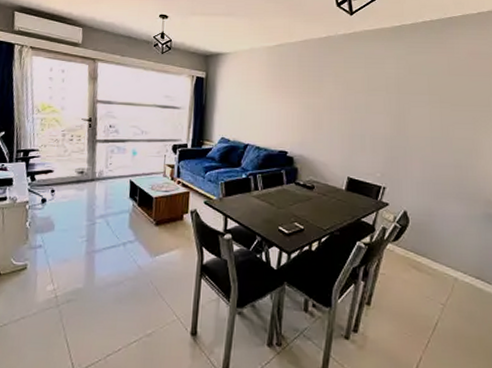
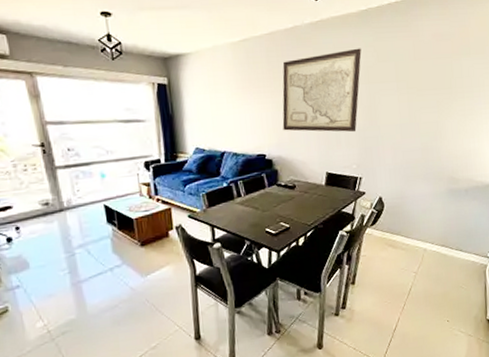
wall art: none [307,60,393,140] -> present [282,48,362,132]

